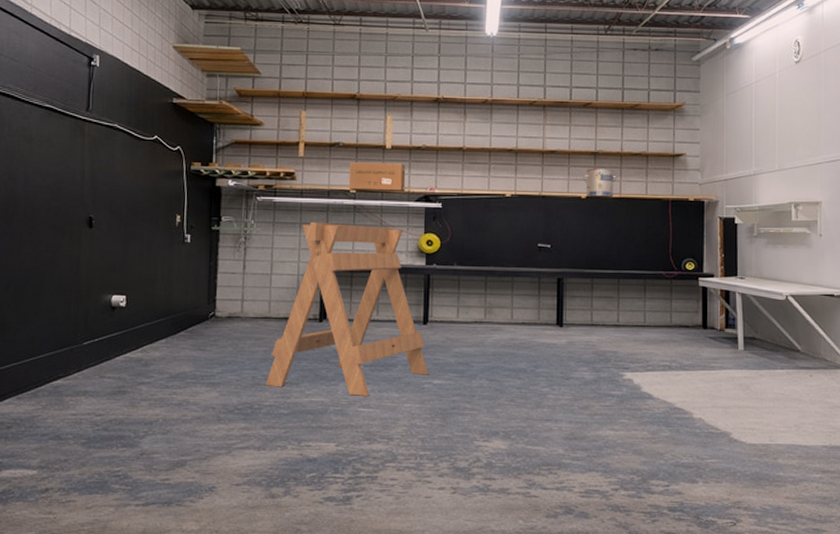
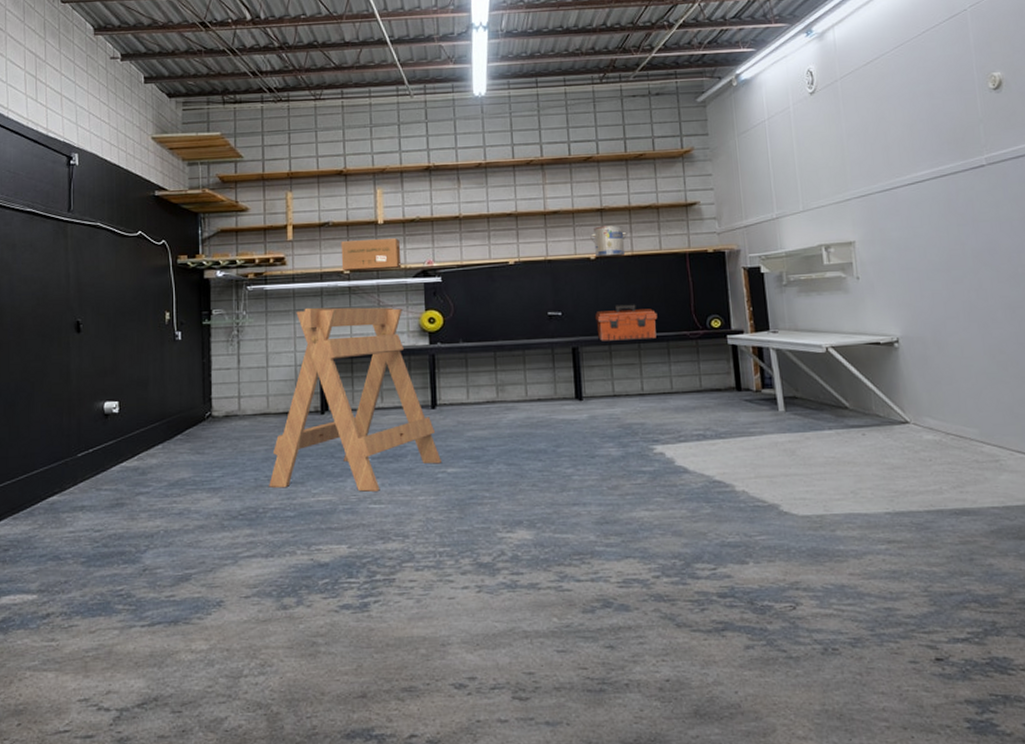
toolbox: none [580,242,638,276] -> present [594,304,658,341]

